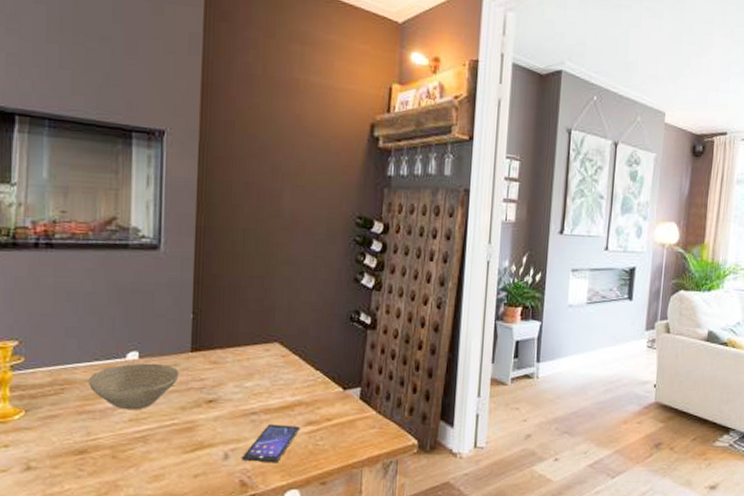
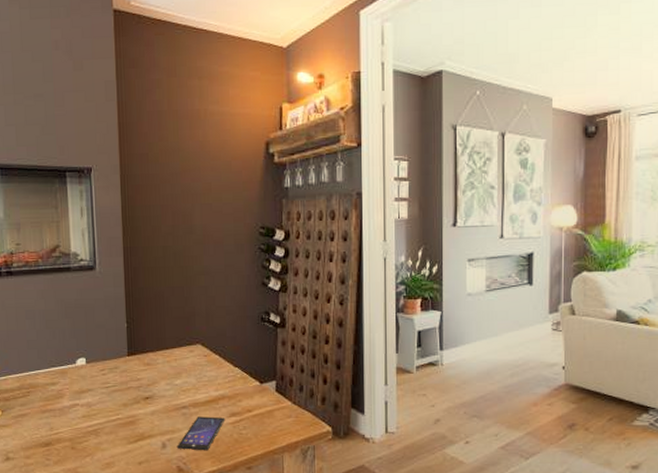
bowl: present [88,363,180,410] -> none [47,367,120,408]

